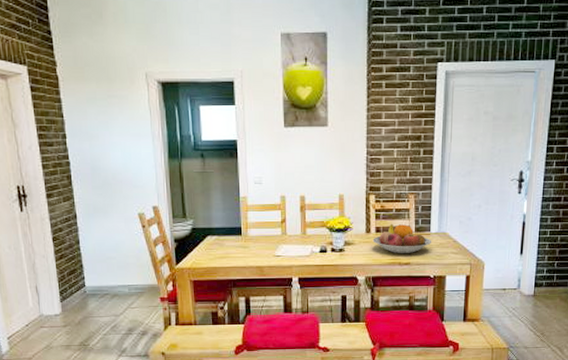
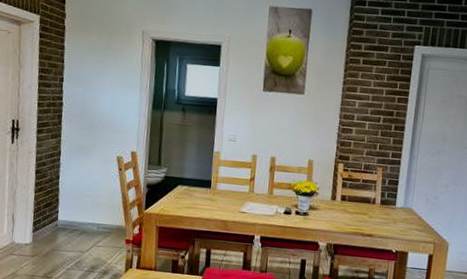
fruit bowl: present [372,223,432,254] -> none [337,193,397,225]

